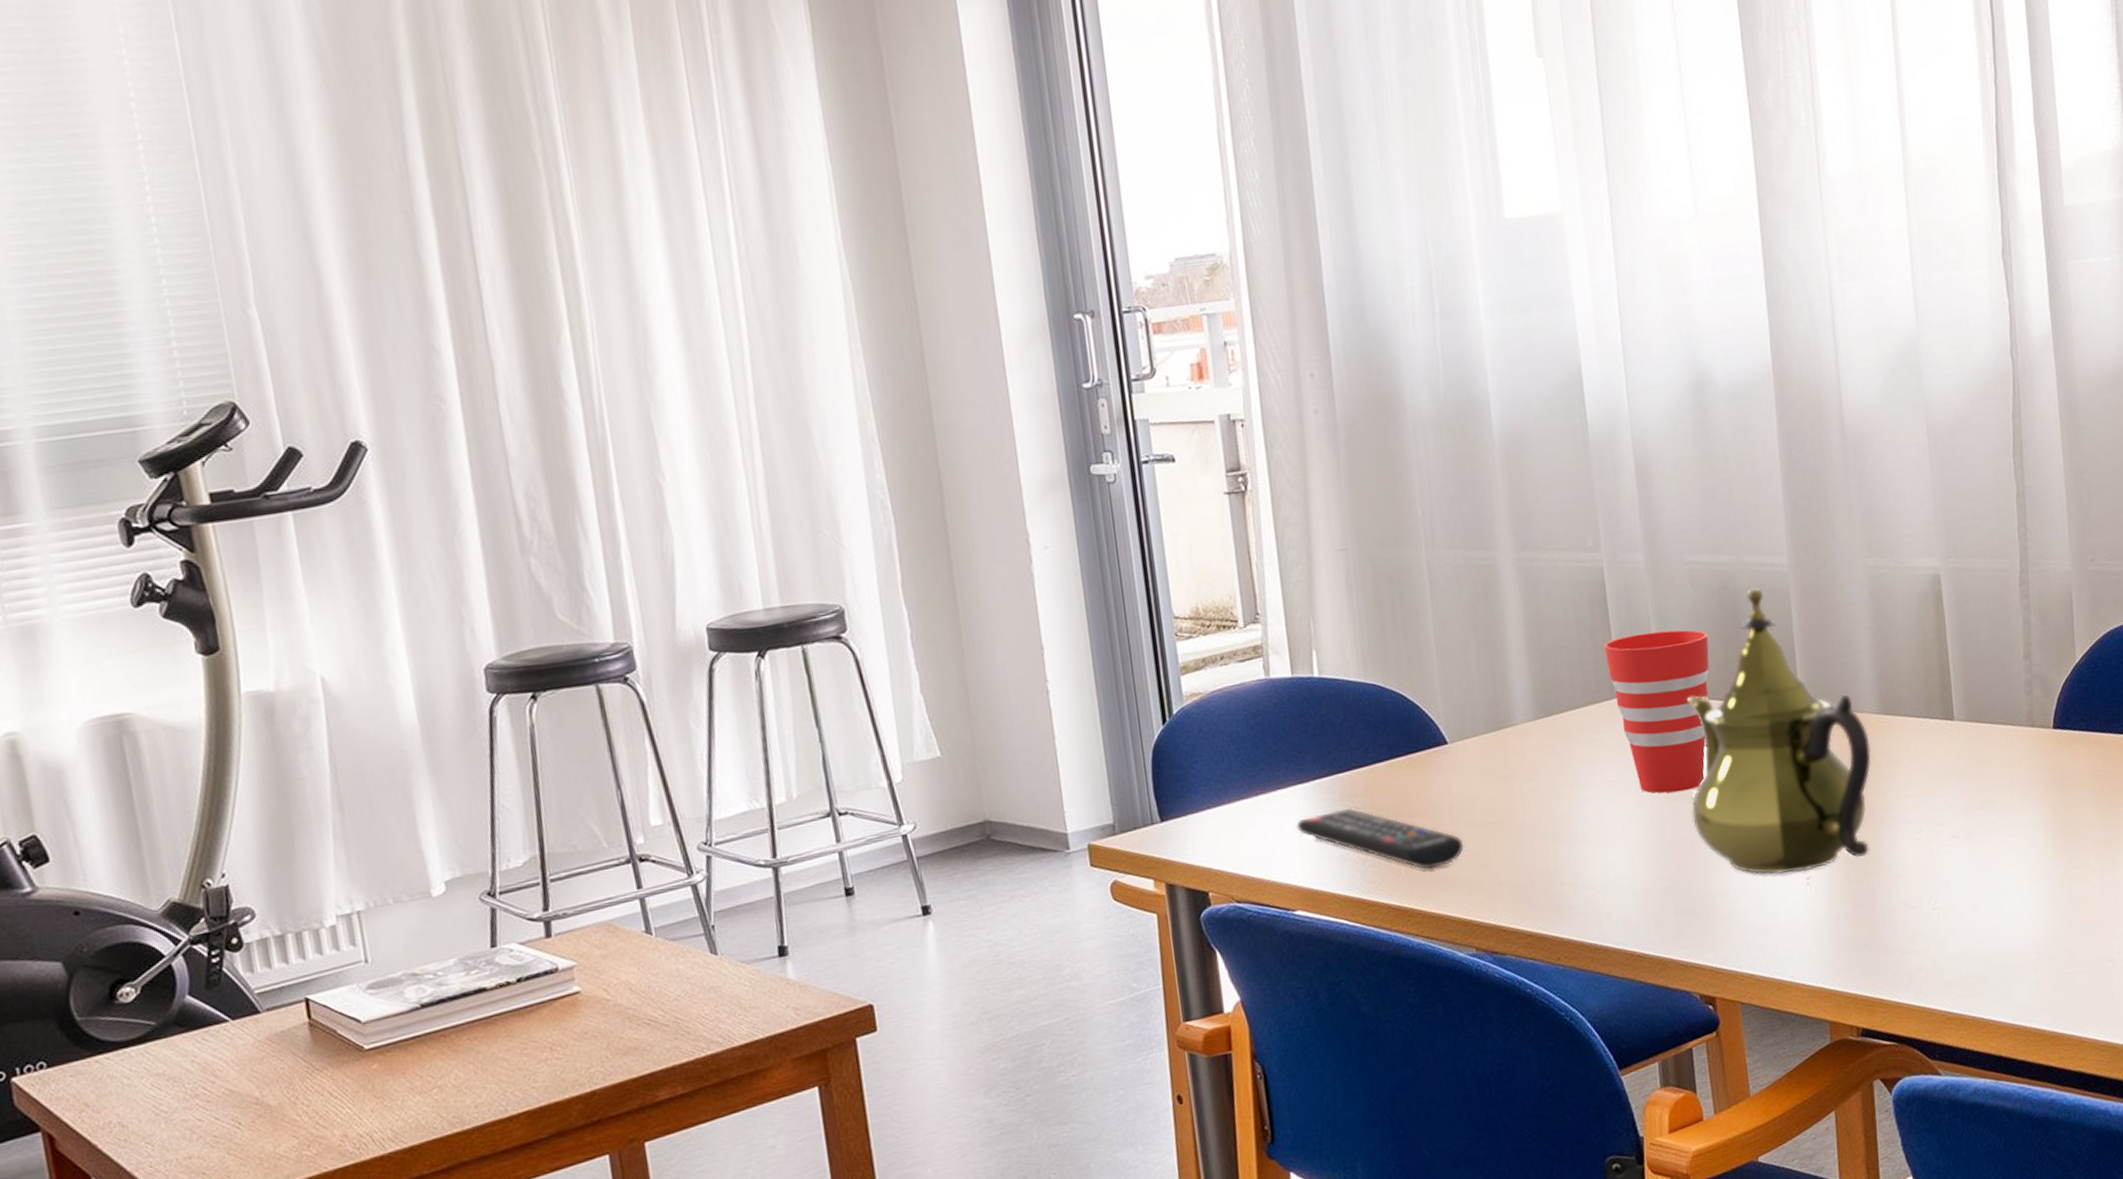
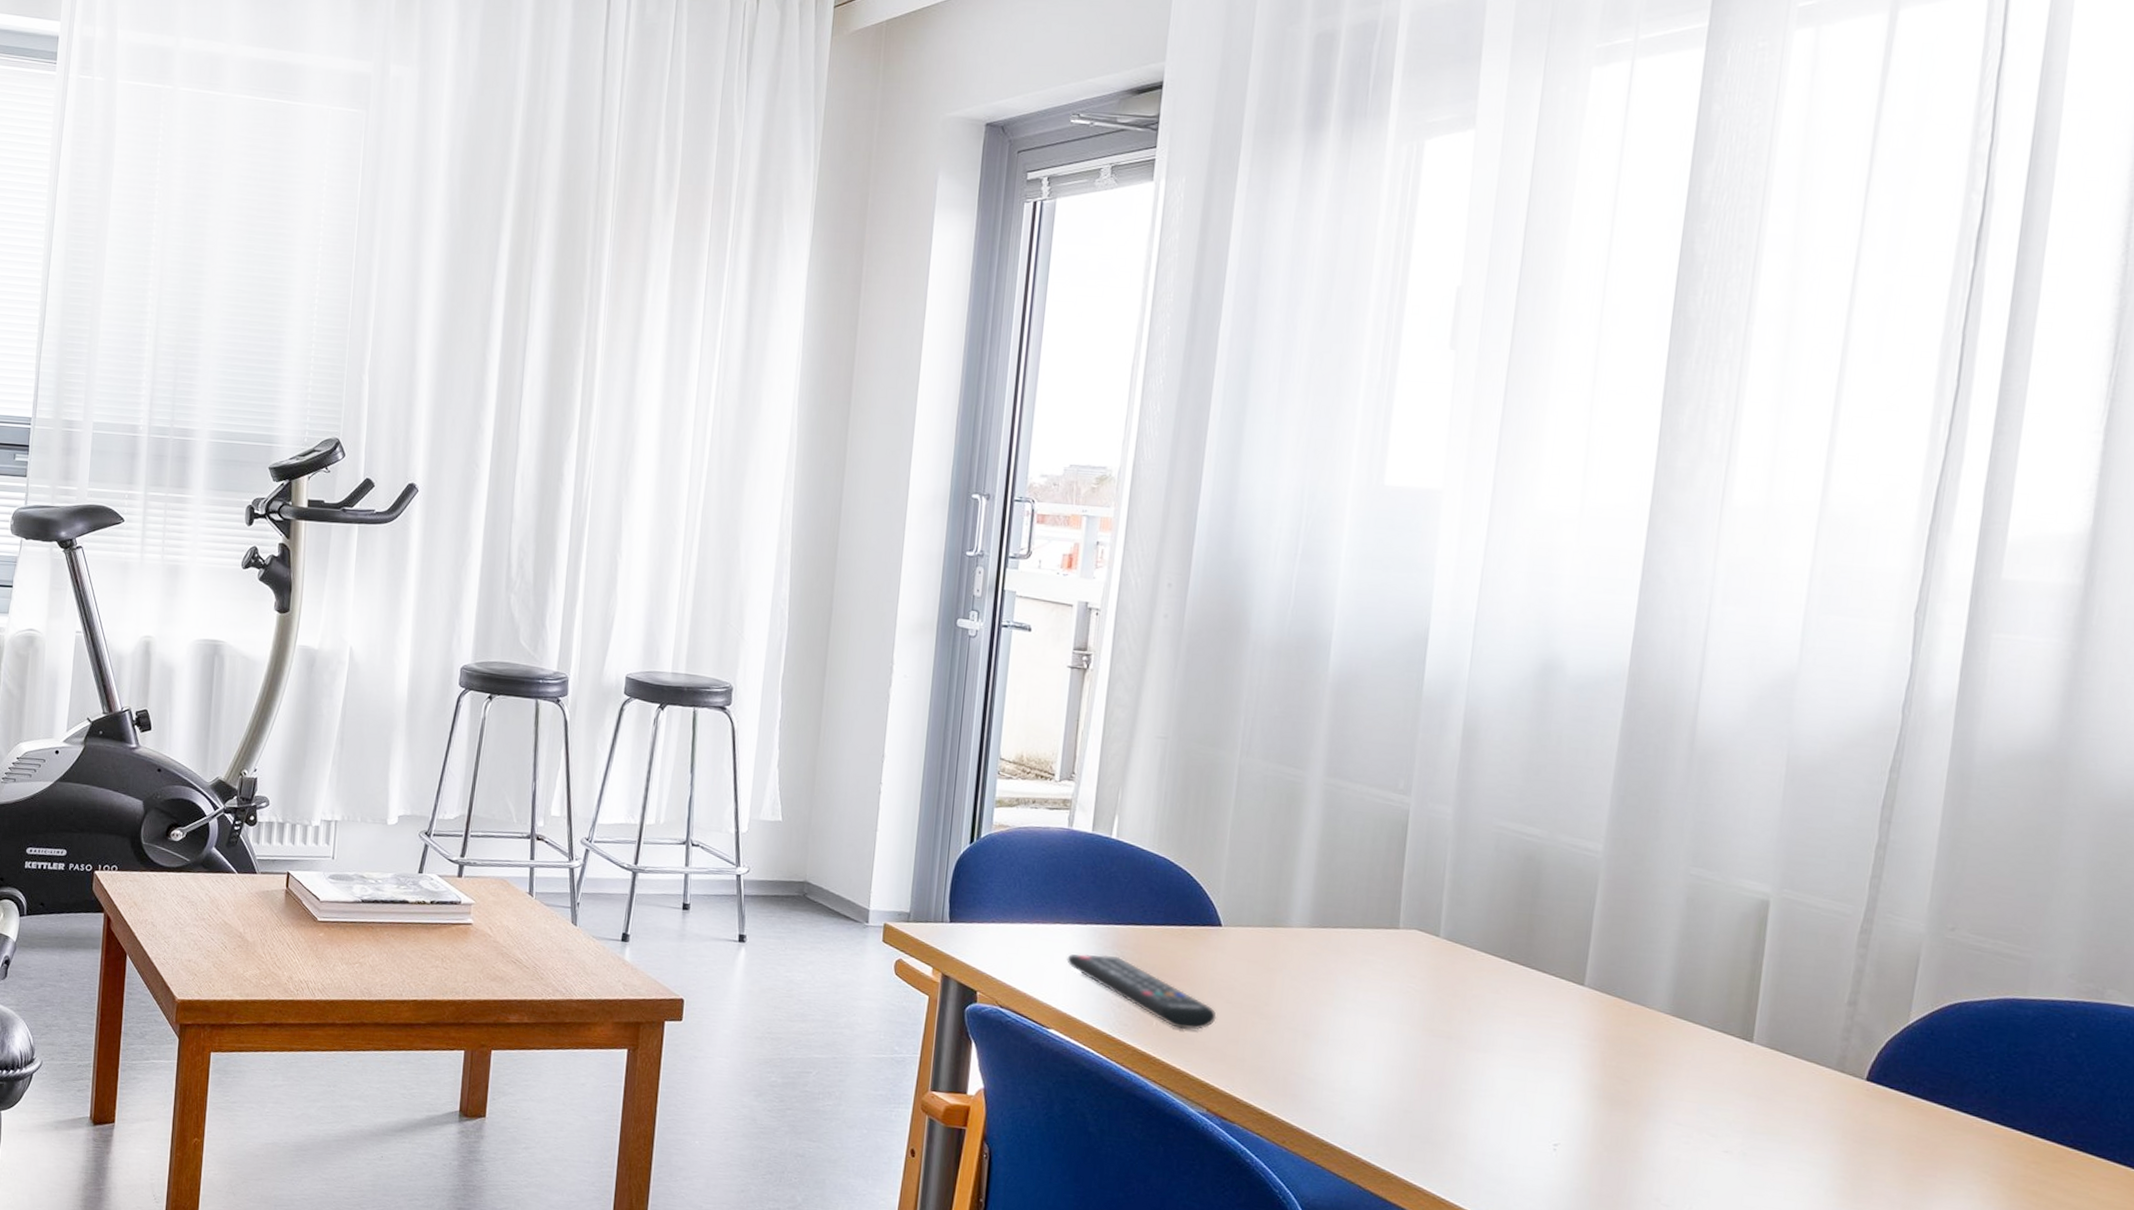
cup: present [1604,629,1709,794] -> none [1392,876,1503,1031]
teapot: present [1687,587,1872,875] -> none [1447,866,1654,1143]

